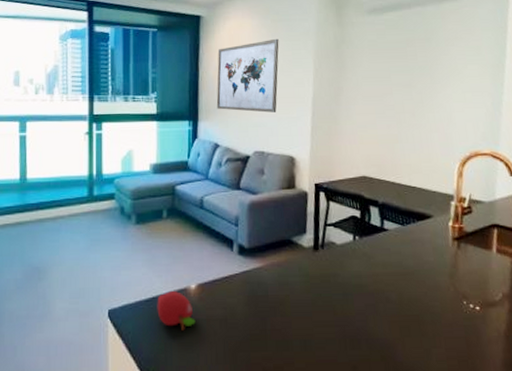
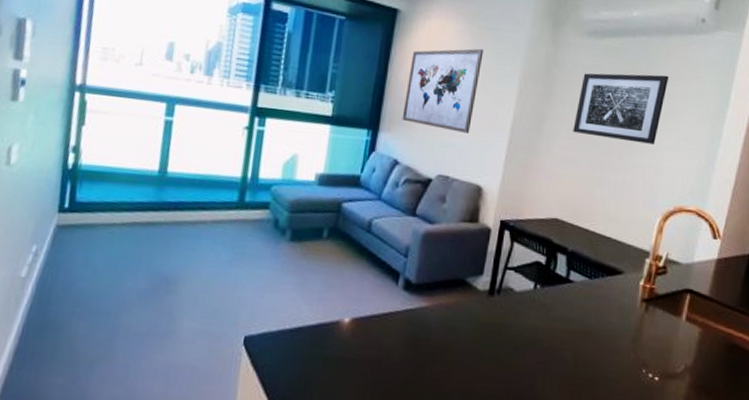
fruit: present [157,291,196,331] -> none [301,323,344,369]
wall art: none [367,37,448,100] -> present [573,73,670,145]

